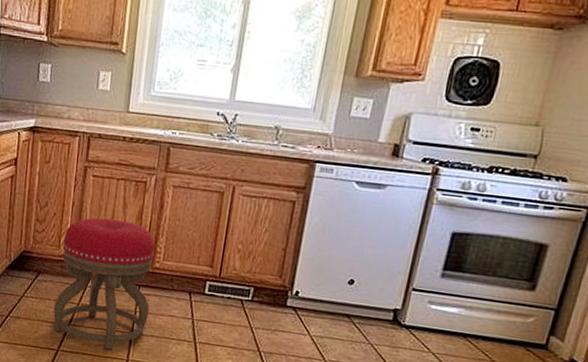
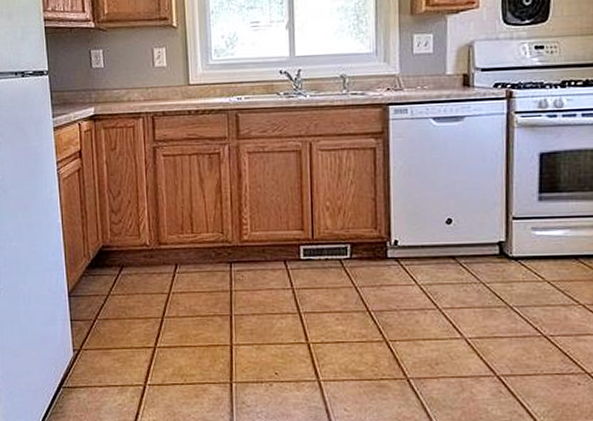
stool: present [53,217,155,350] -> none [142,196,246,338]

